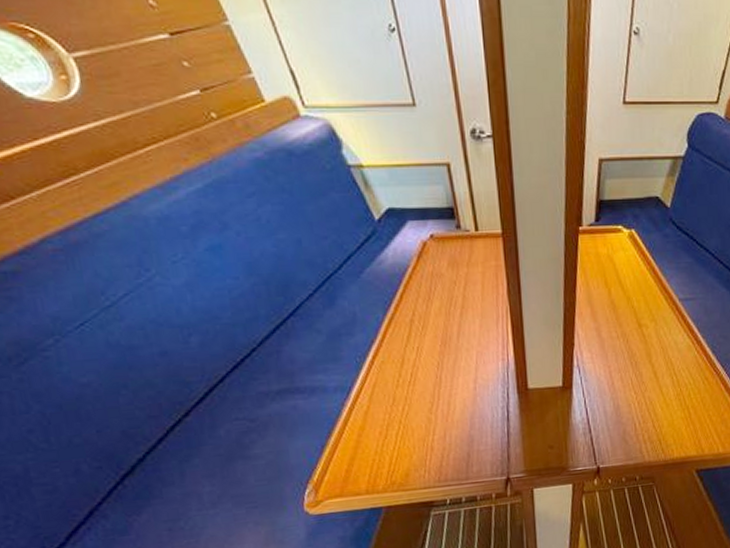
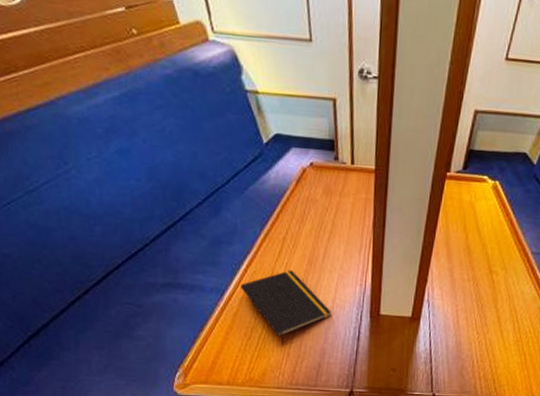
notepad: none [368,354,475,439] -> present [241,270,331,345]

